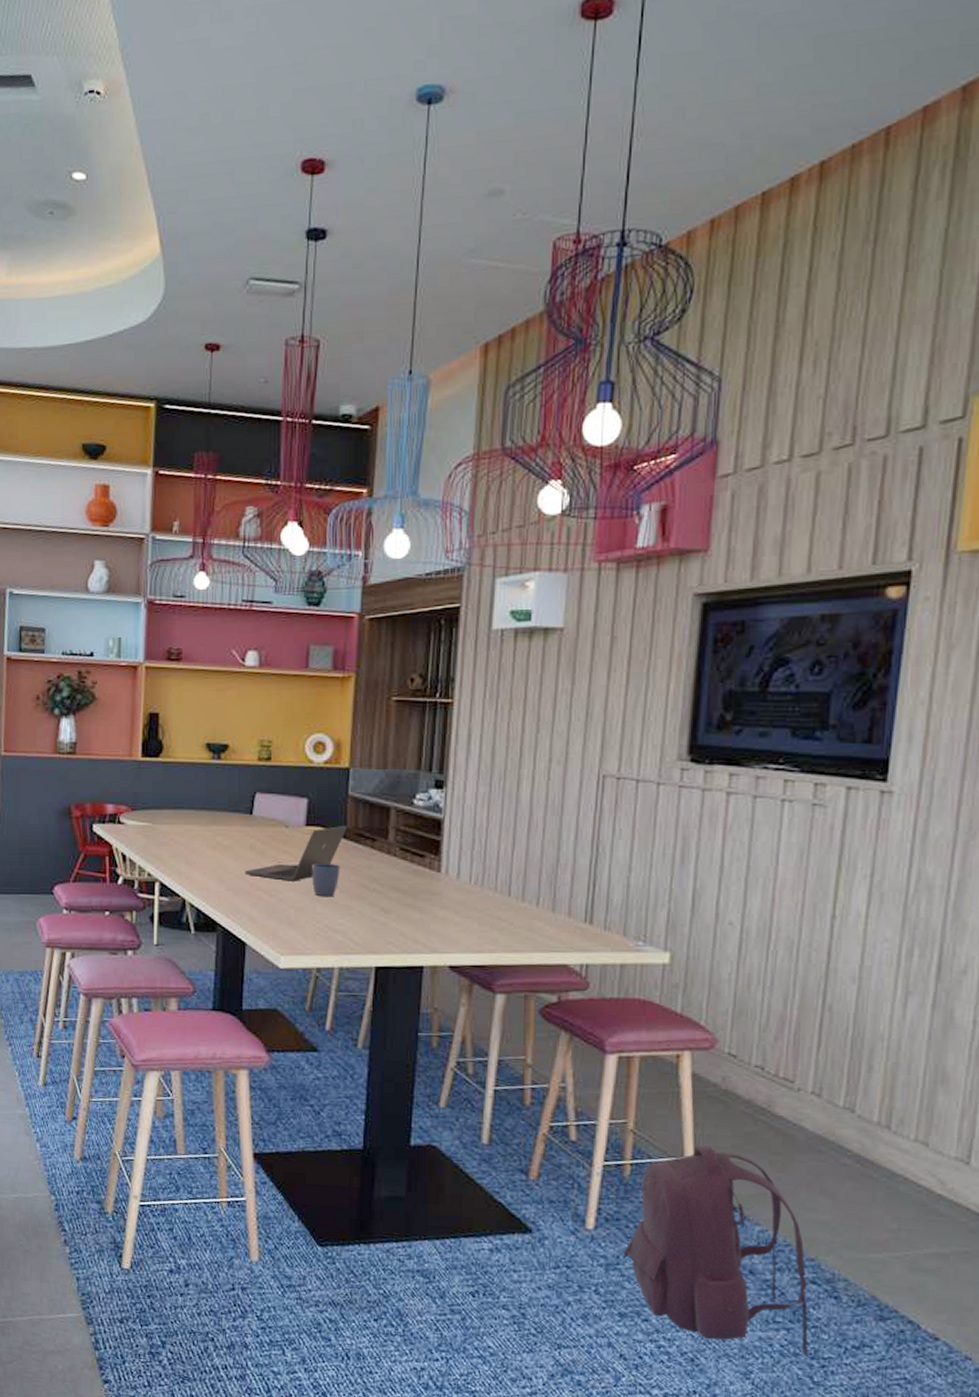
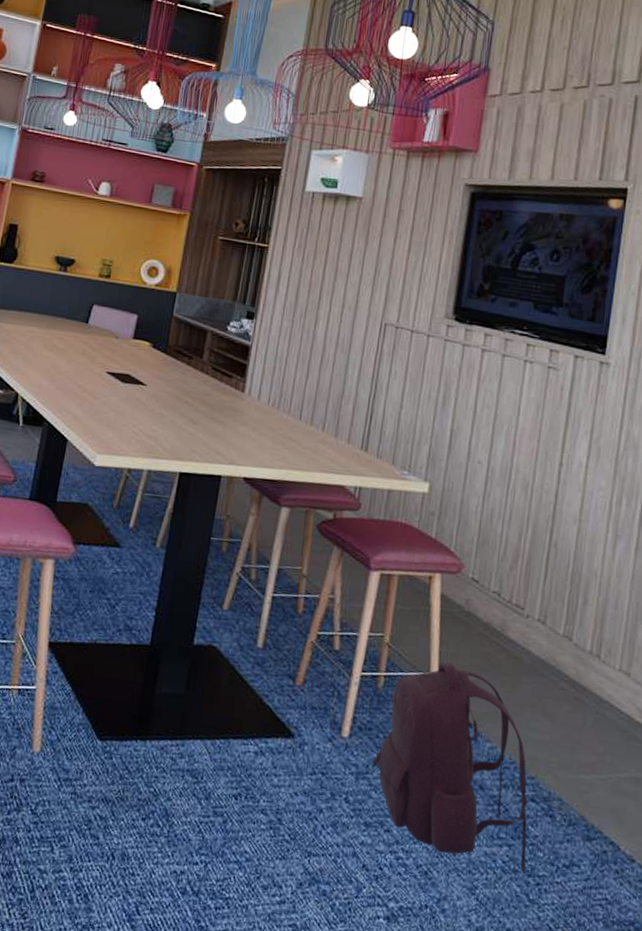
laptop: present [244,825,348,881] -> none [74,341,169,387]
cup: present [312,862,340,897] -> none [132,372,159,405]

